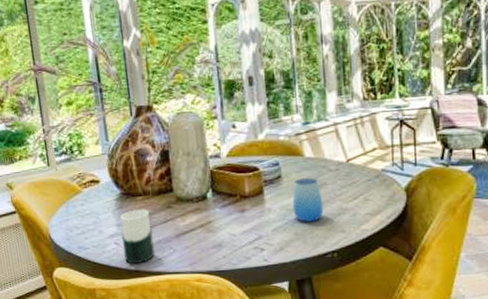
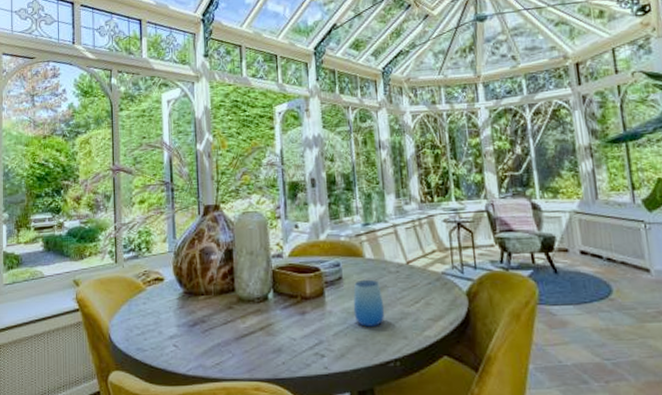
cup: present [120,209,155,264] -> none [180,309,213,369]

